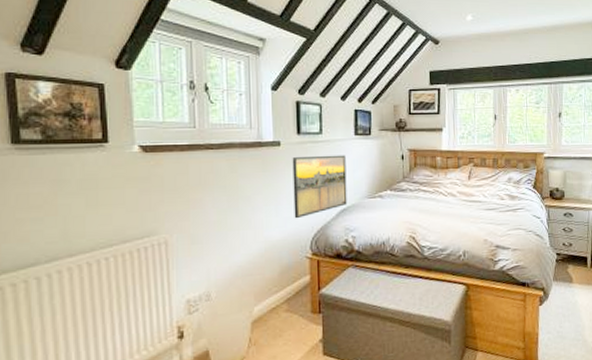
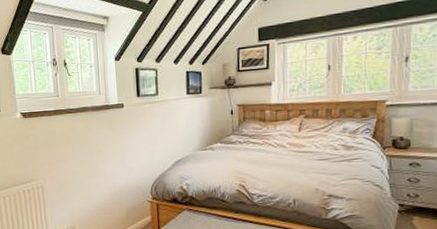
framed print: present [292,155,347,219] -> none [134,112,182,169]

